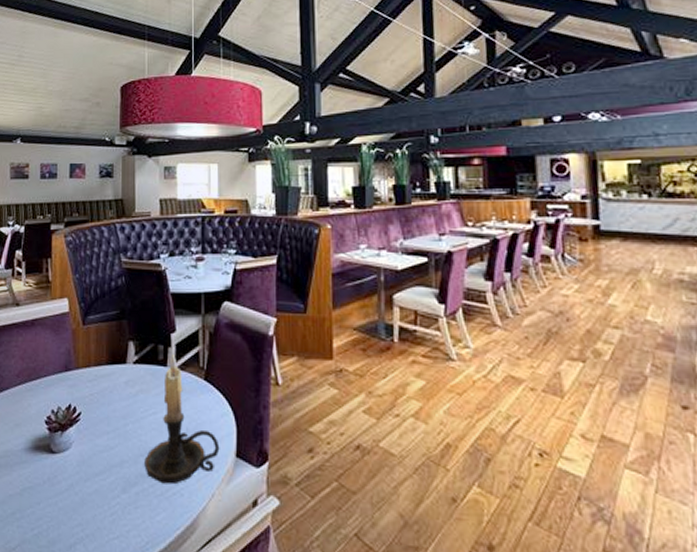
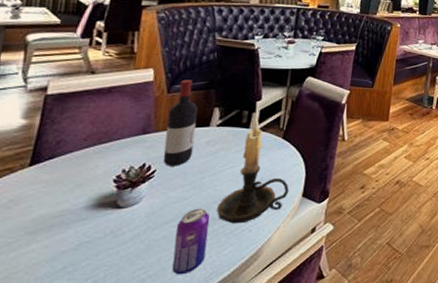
wine bottle: none [85,309,114,409] -> present [163,80,198,166]
beverage can: none [106,460,139,539] -> present [171,208,210,275]

